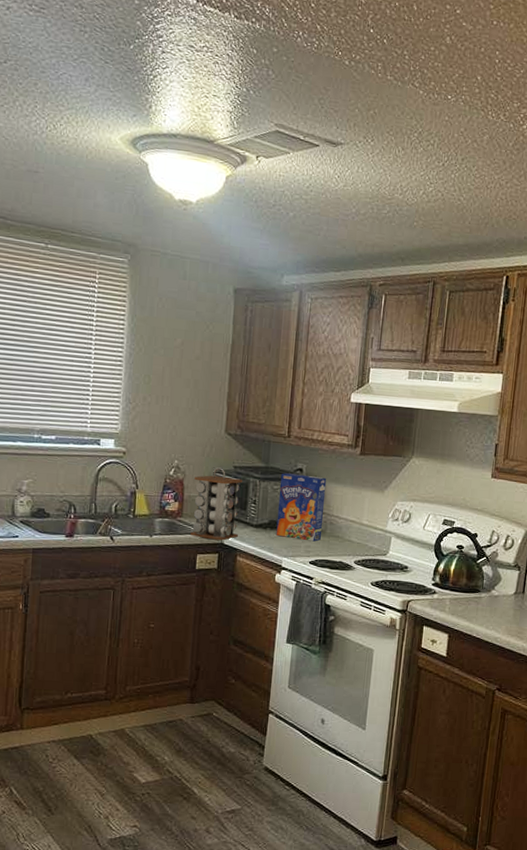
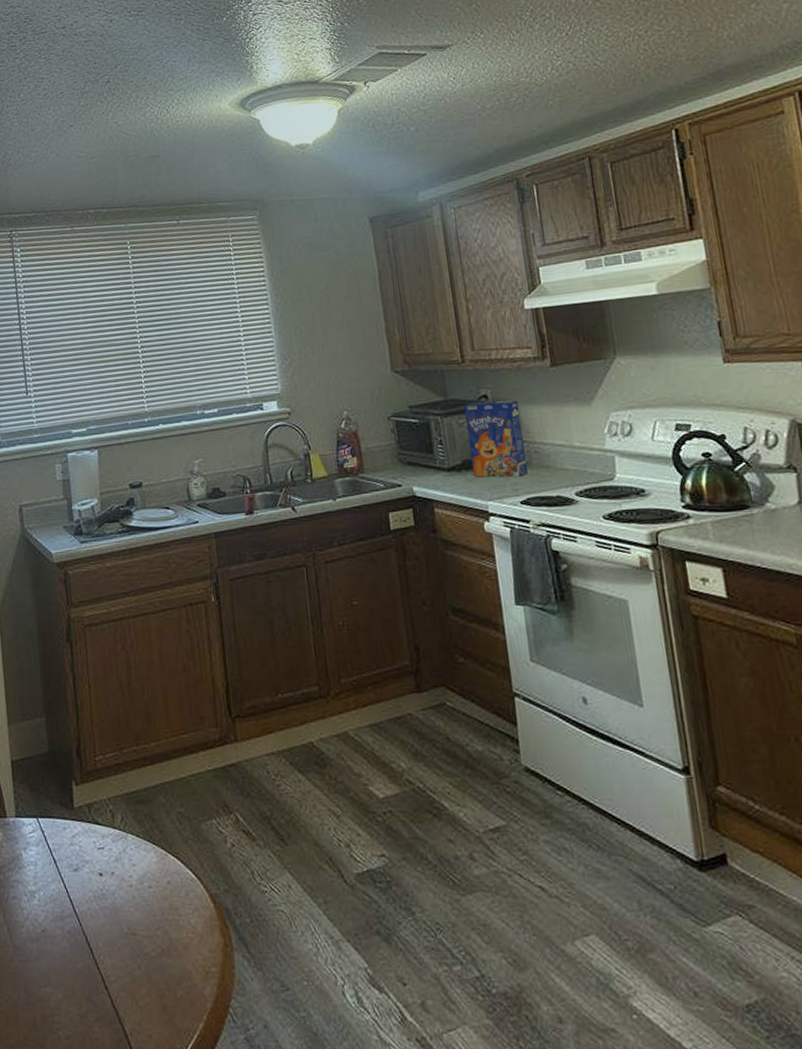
spice rack: present [190,467,243,541] -> none [368,410,431,494]

